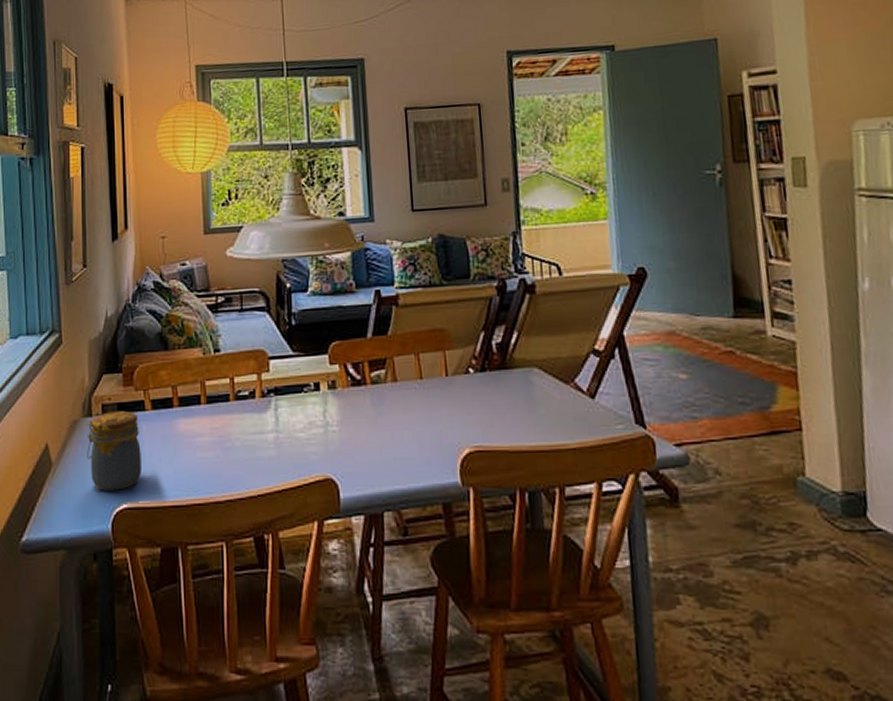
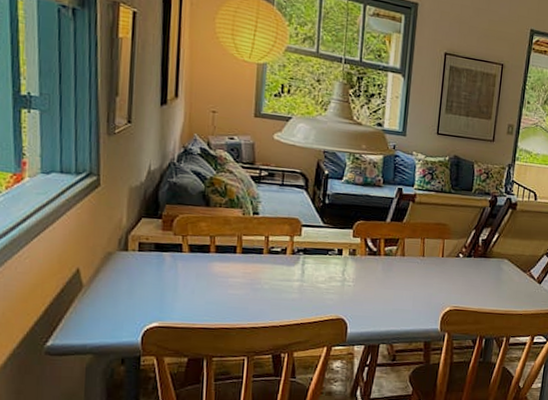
jar: present [87,411,141,491] -> none [120,249,176,312]

